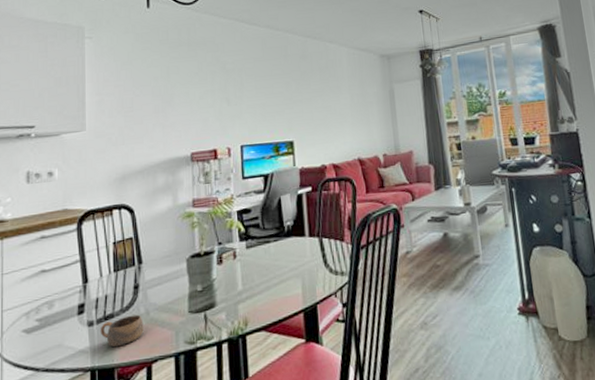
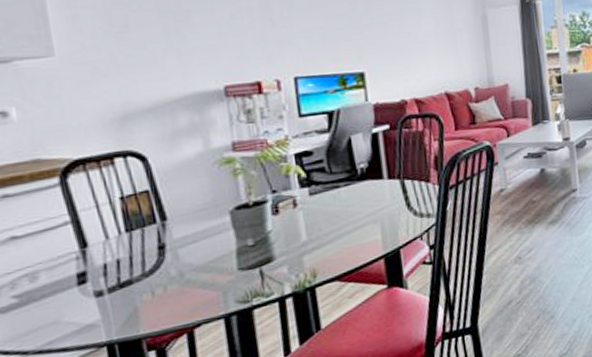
cup: present [100,314,144,348] -> none [114,277,179,317]

